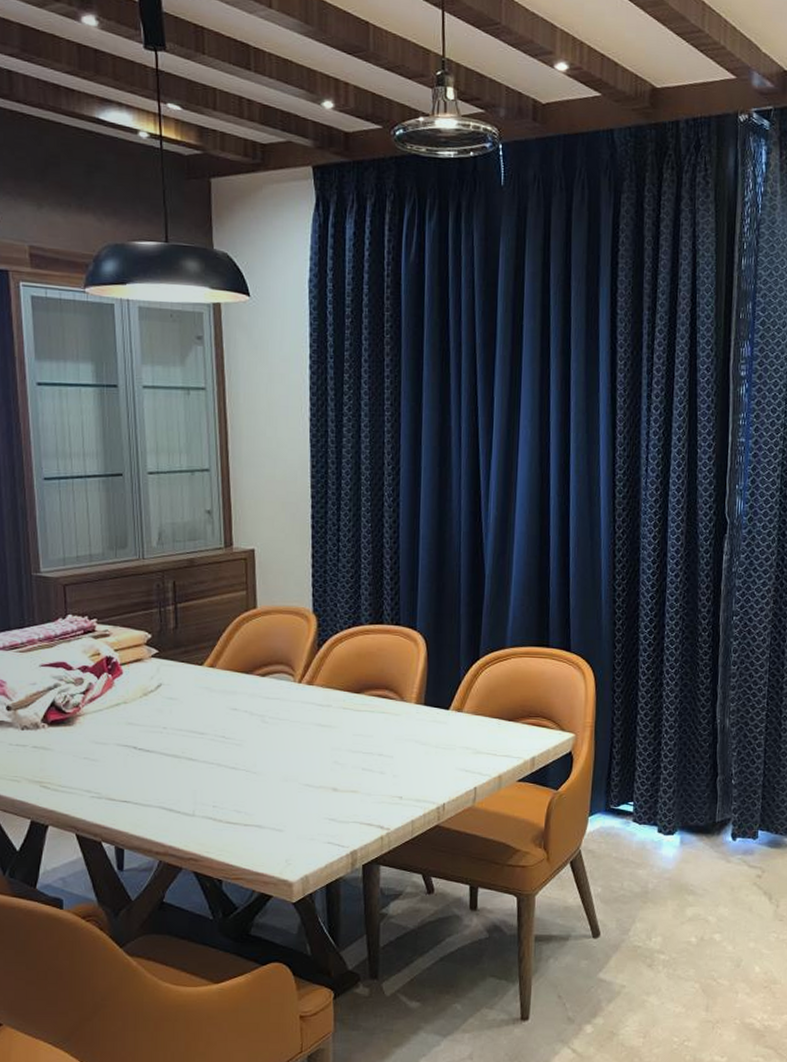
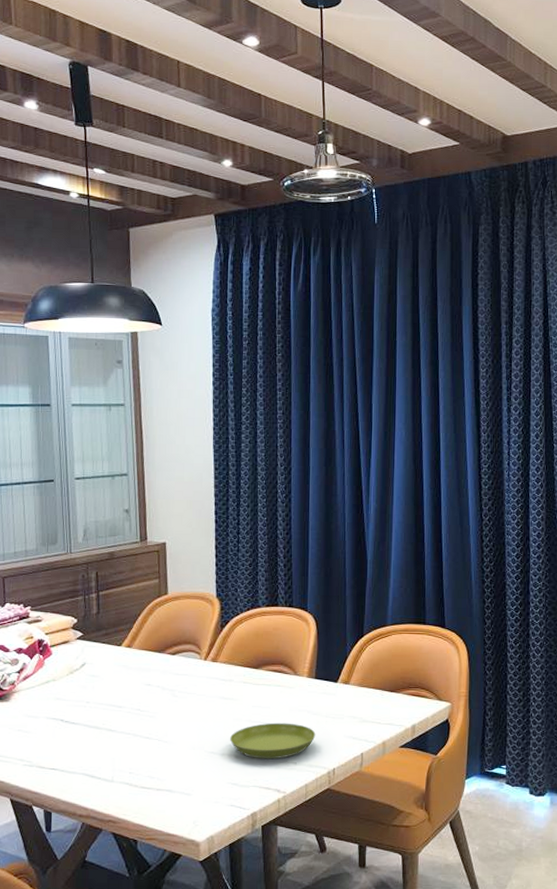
saucer: none [328,753,424,793] -> present [230,722,316,760]

